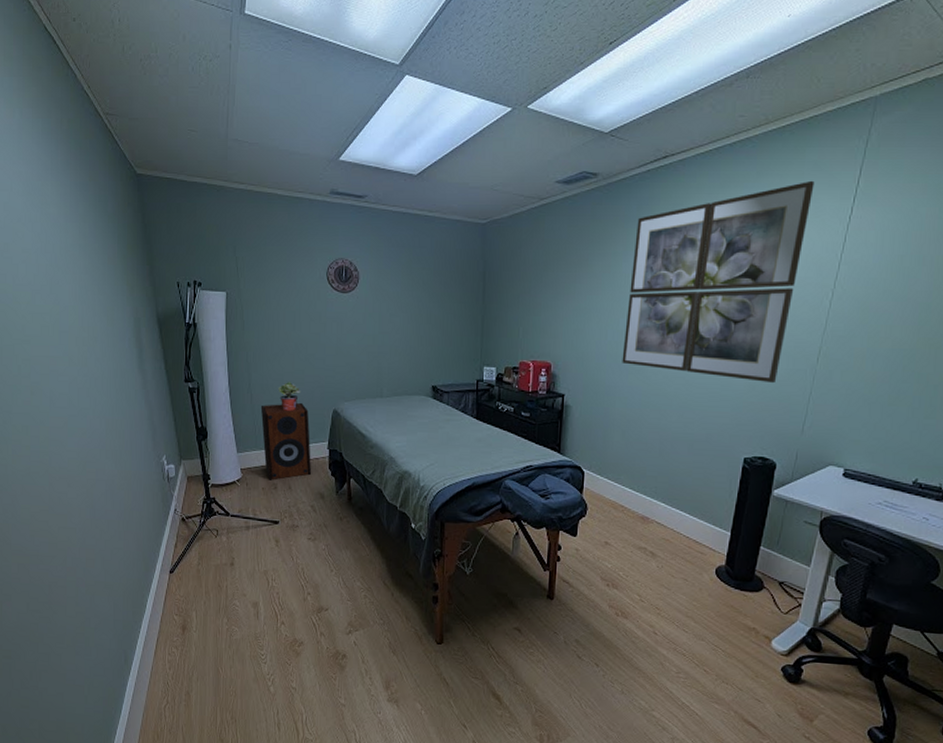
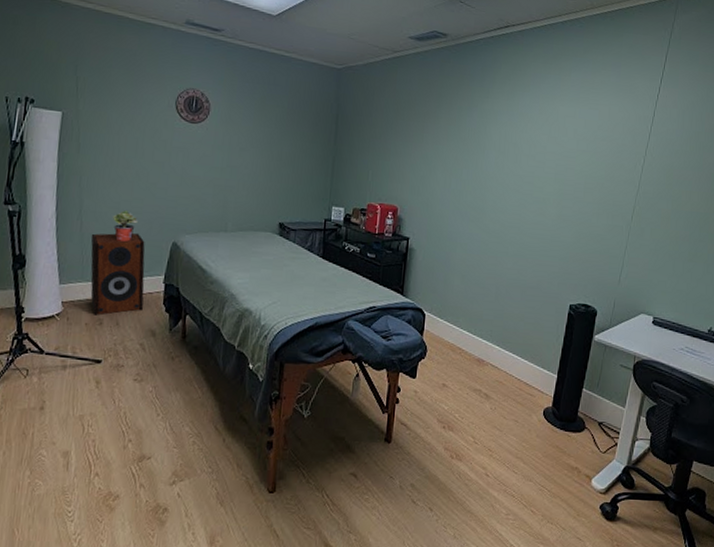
wall art: present [622,180,815,384] -> none [464,61,630,237]

